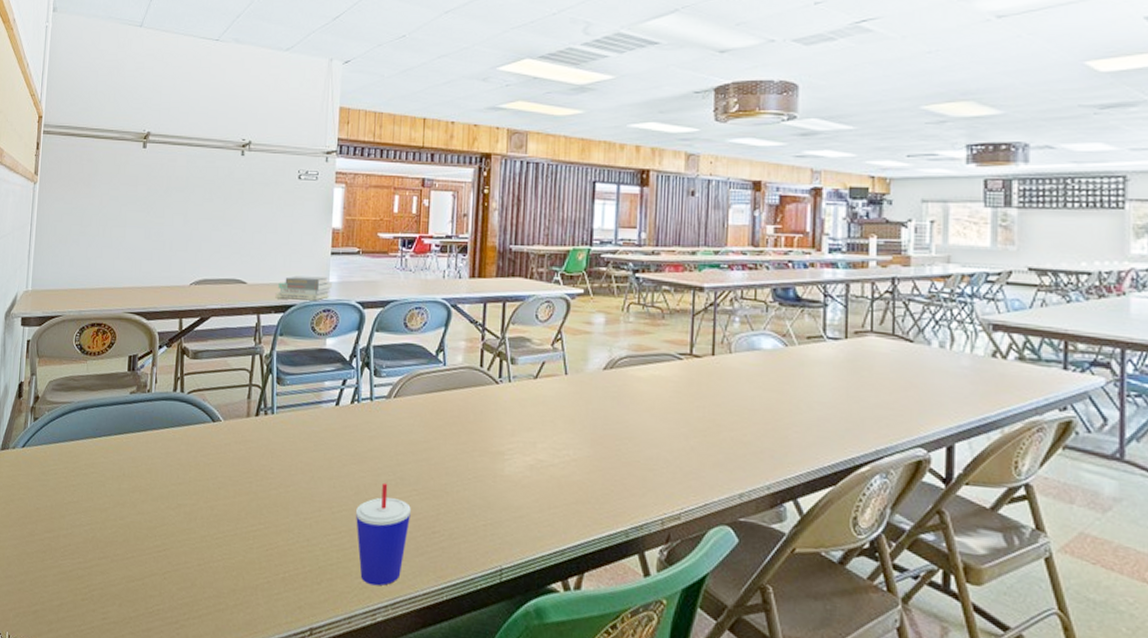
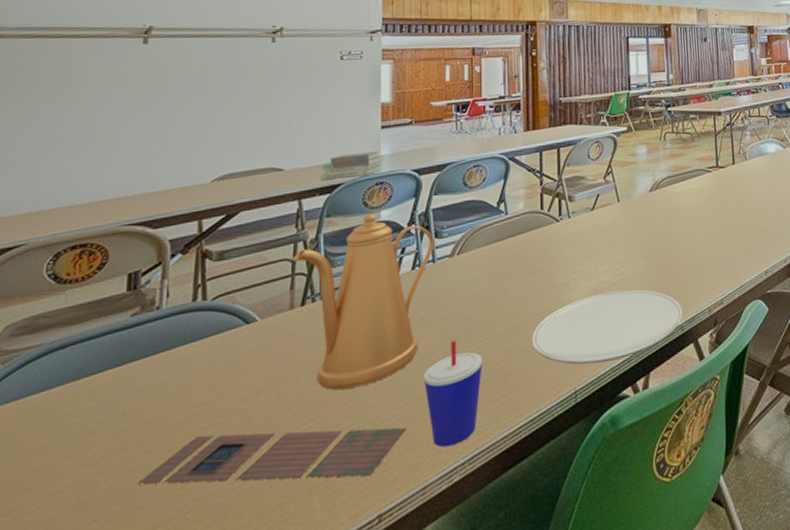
papers: none [132,510,338,590] -> present [137,427,406,485]
coffee pot: none [250,339,374,505] -> present [291,213,435,391]
plate: none [460,472,629,549] -> present [531,289,683,365]

